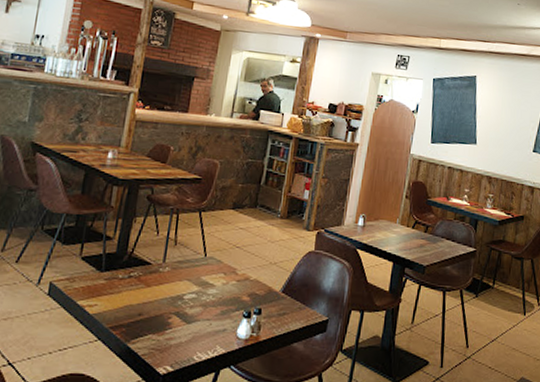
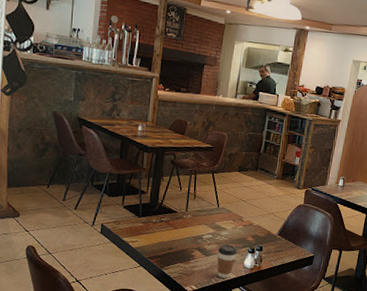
coffee cup: none [200,307,229,354] -> present [217,245,237,278]

